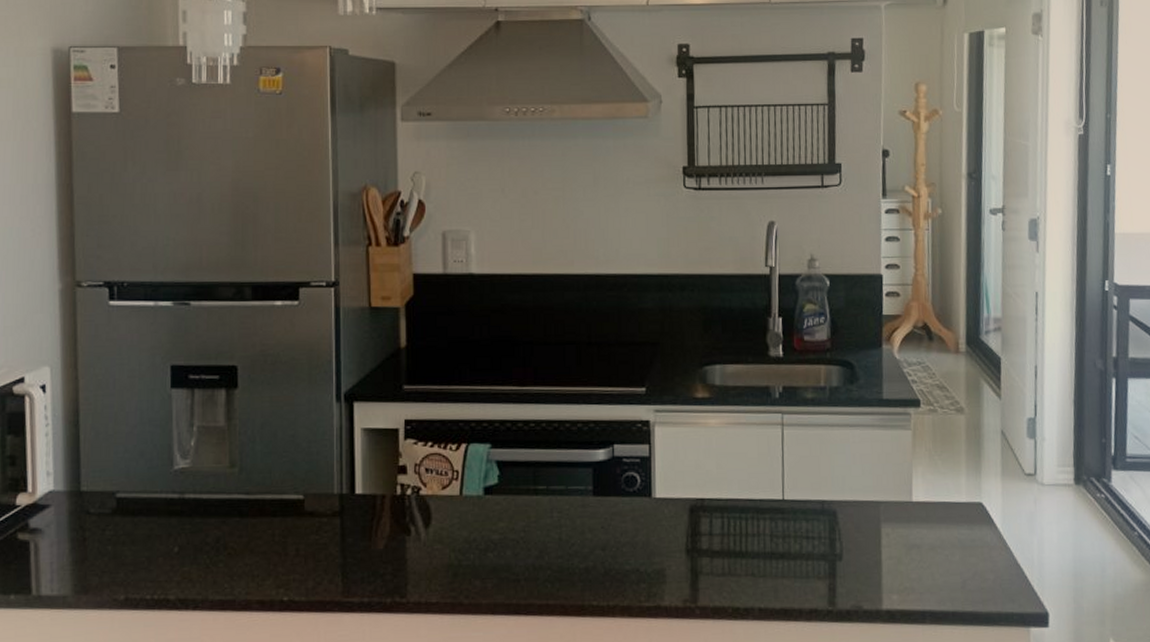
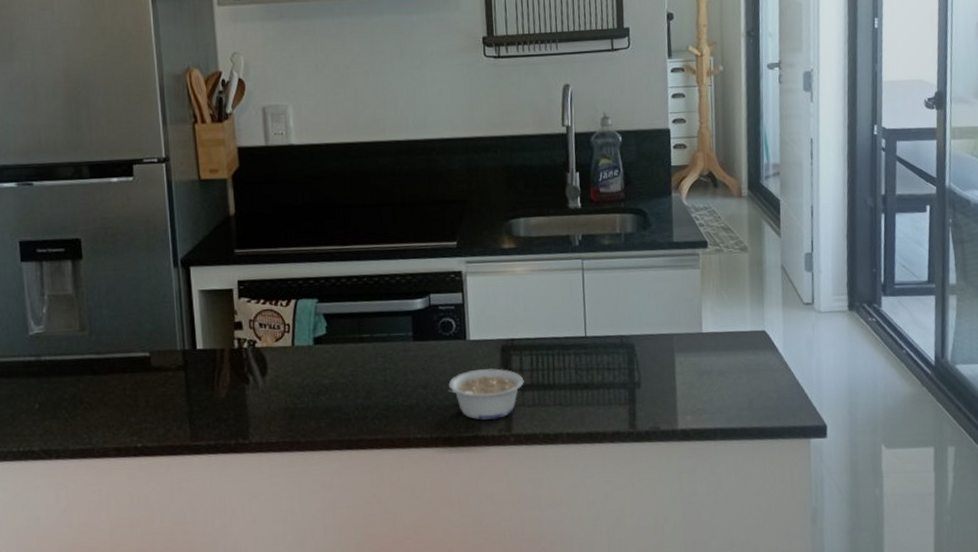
legume: none [628,531,714,590] -> present [448,368,524,421]

